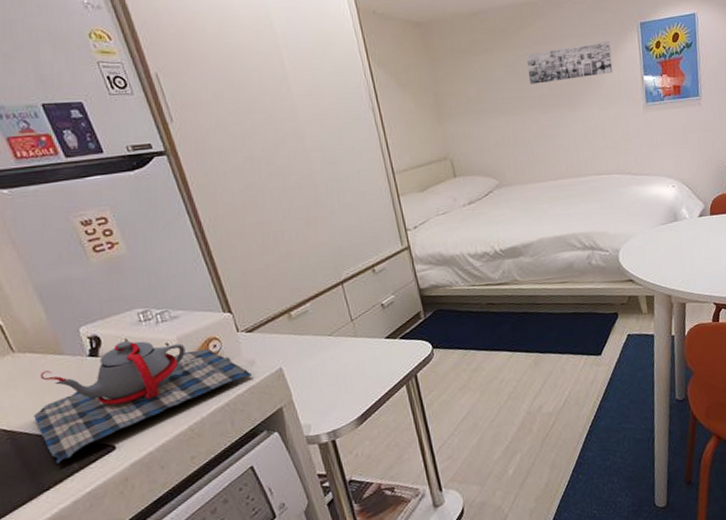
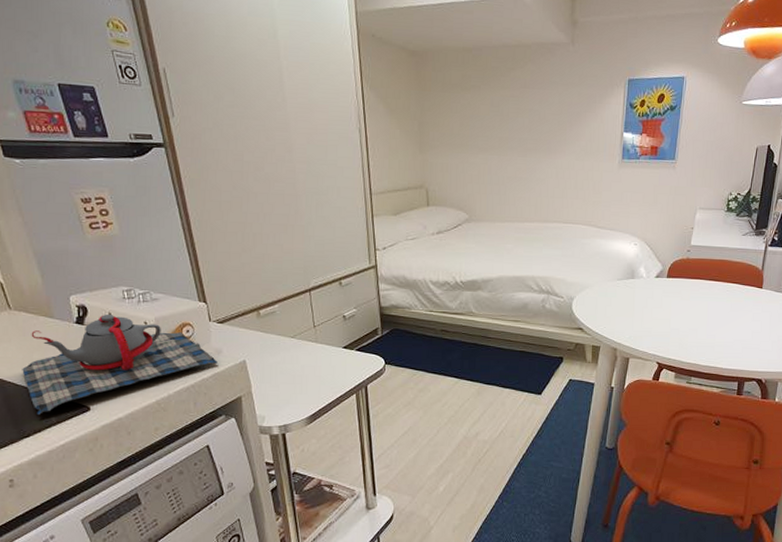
wall art: present [526,40,613,84] -> none [511,92,596,127]

